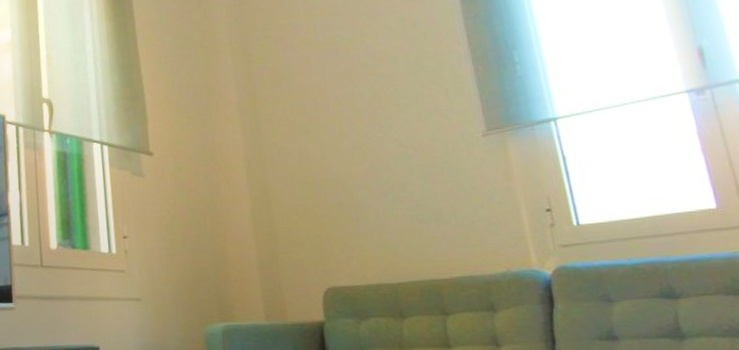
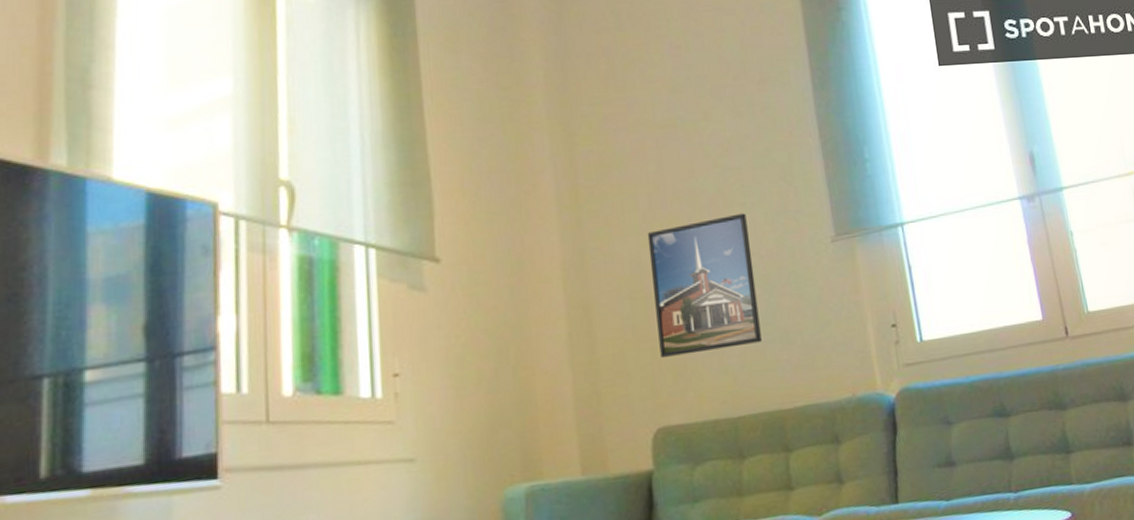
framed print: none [313,113,418,231] -> present [647,213,762,358]

